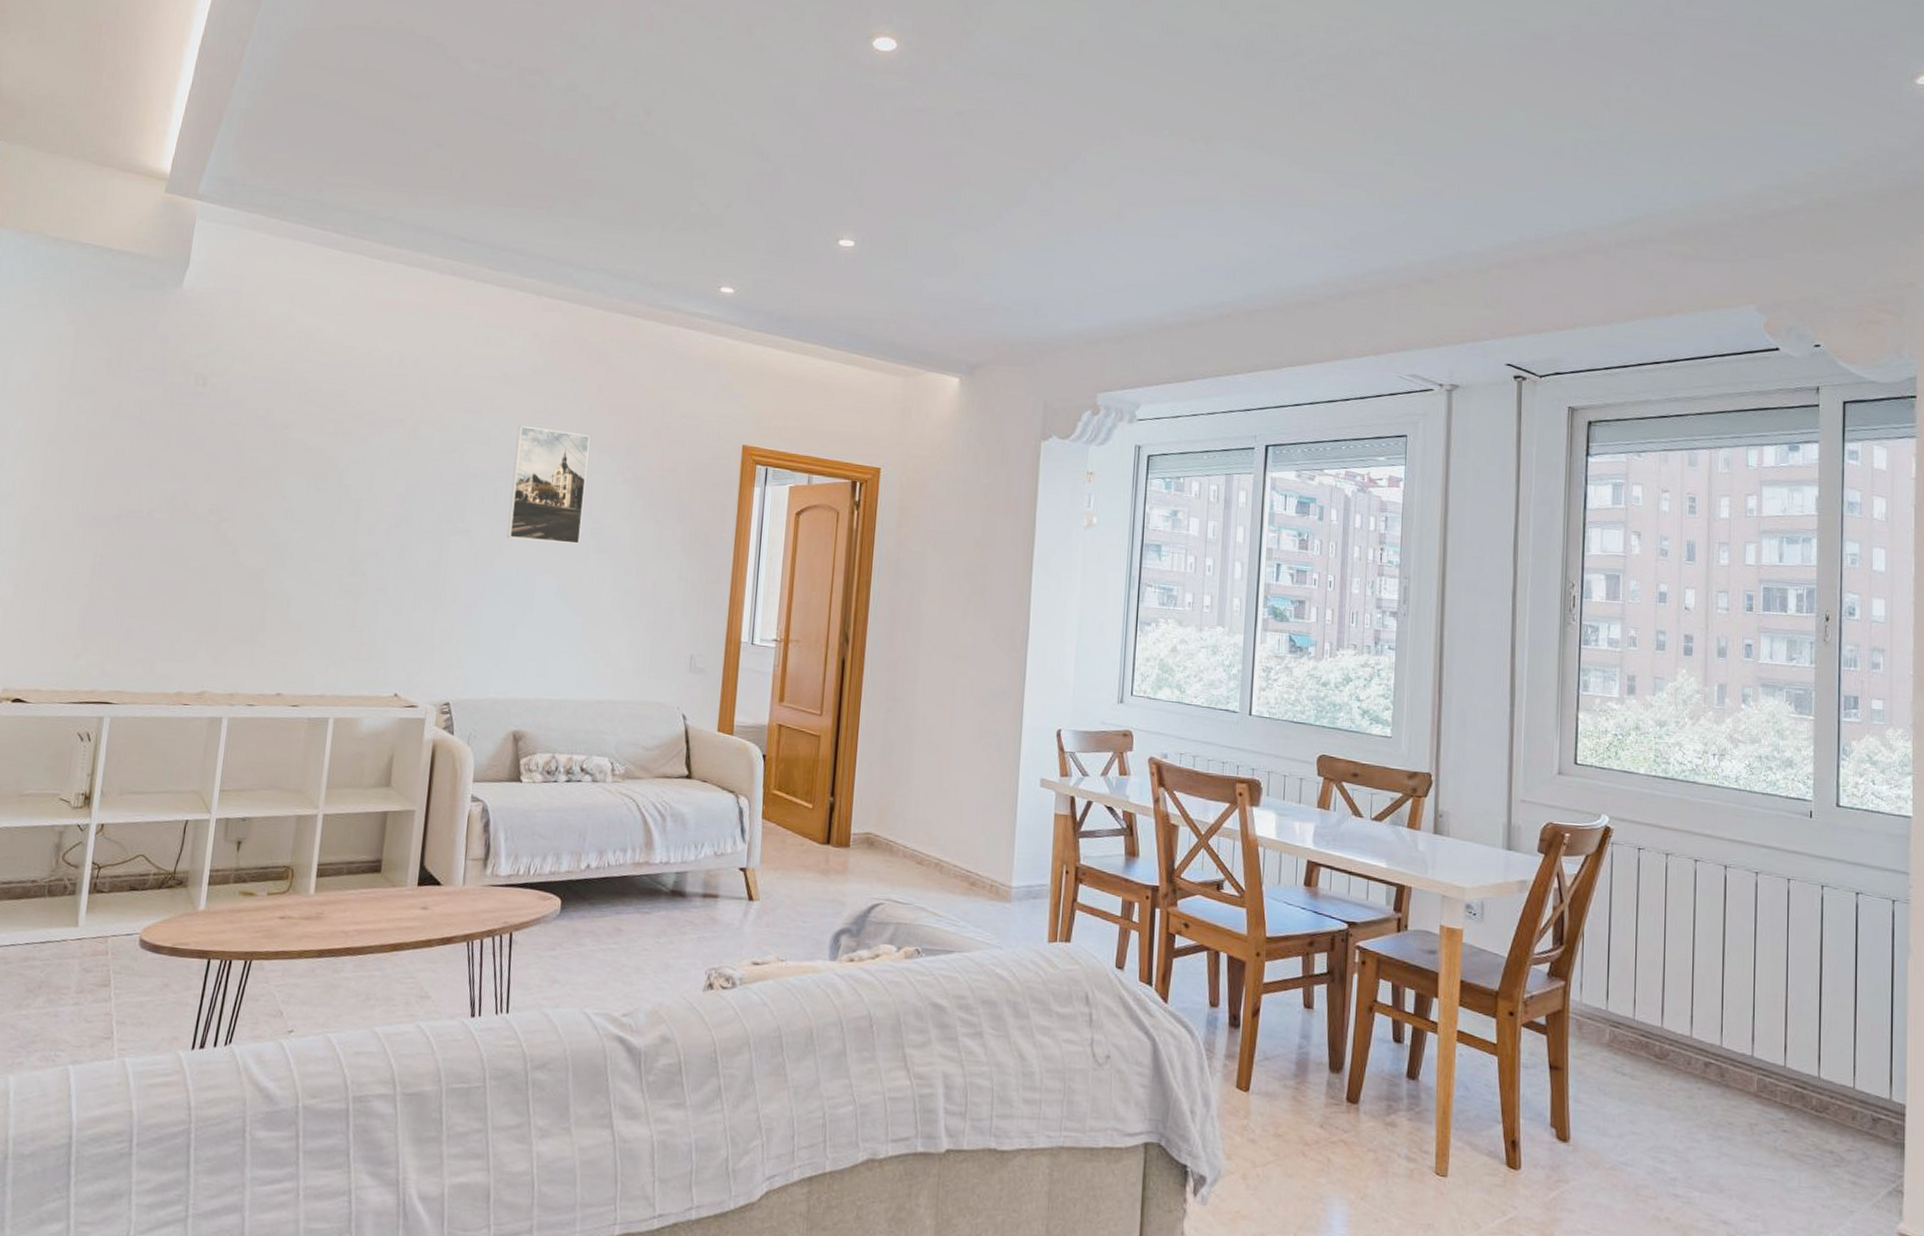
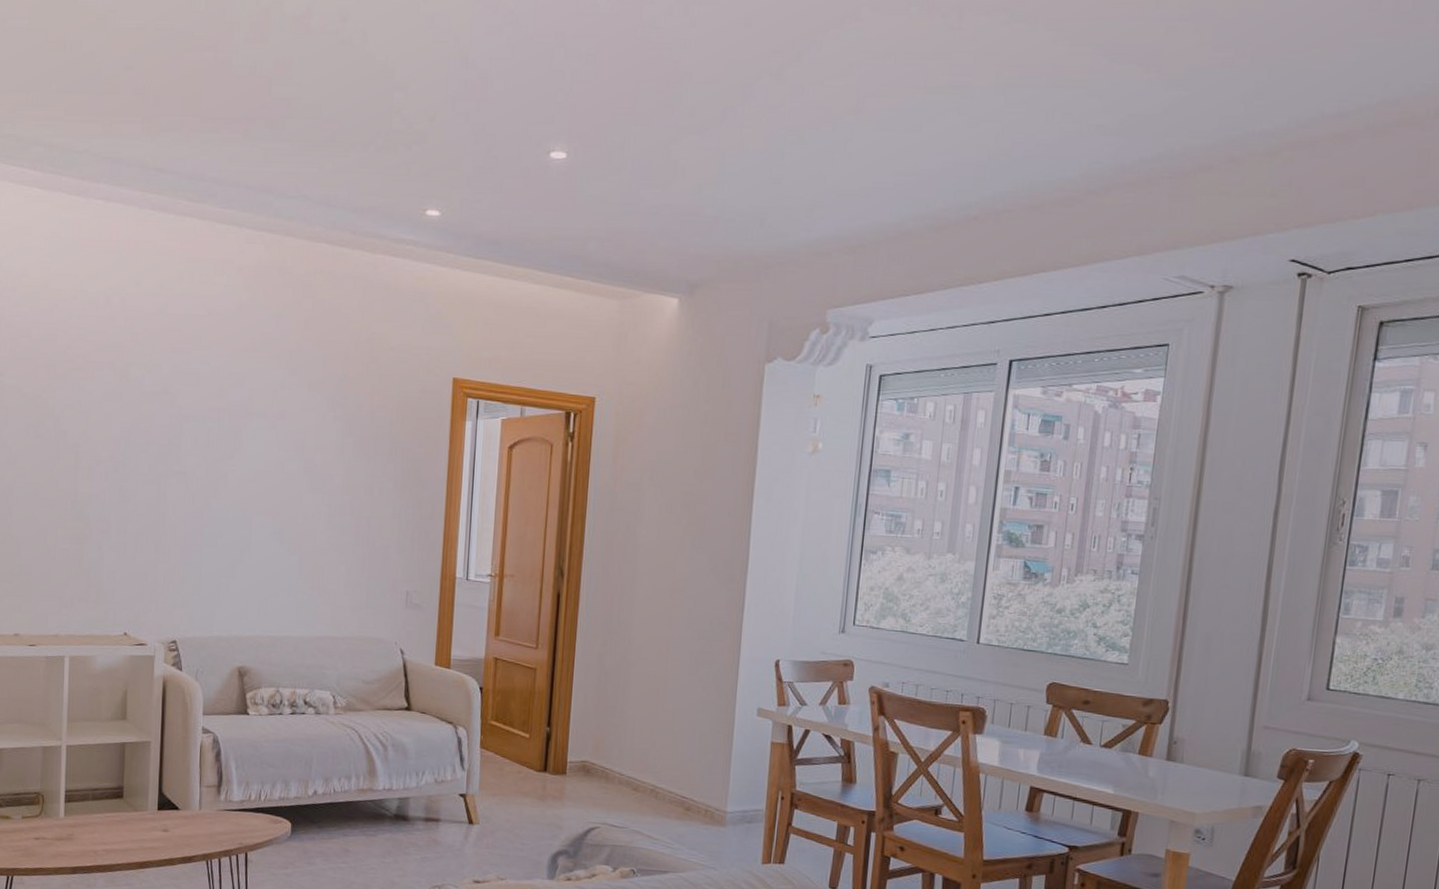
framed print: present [506,425,590,544] -> none [221,364,299,483]

